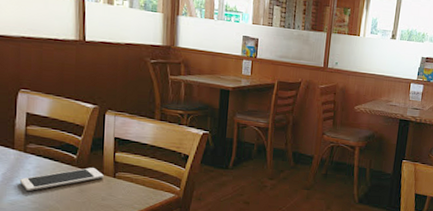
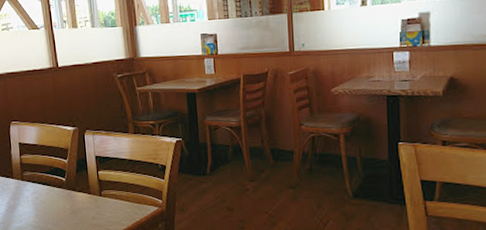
cell phone: present [20,167,104,192] -> none [22,189,91,218]

